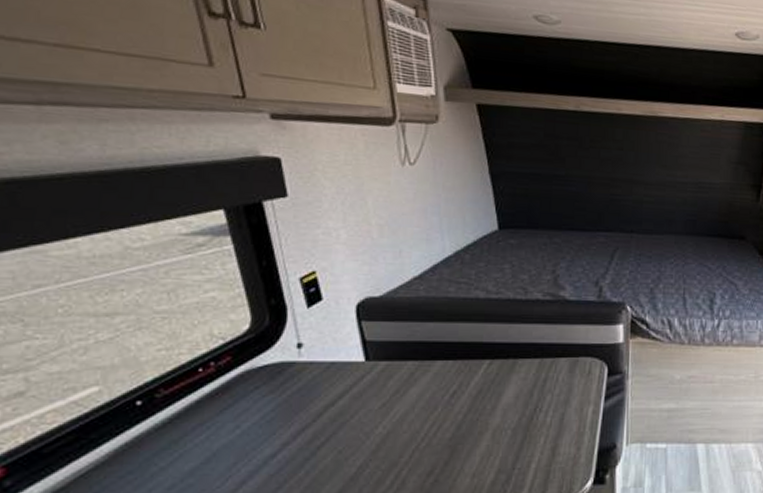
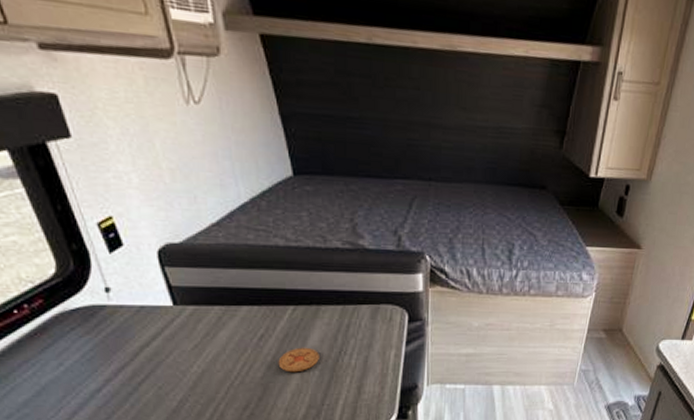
coaster: none [469,404,513,433] -> present [278,347,319,373]

